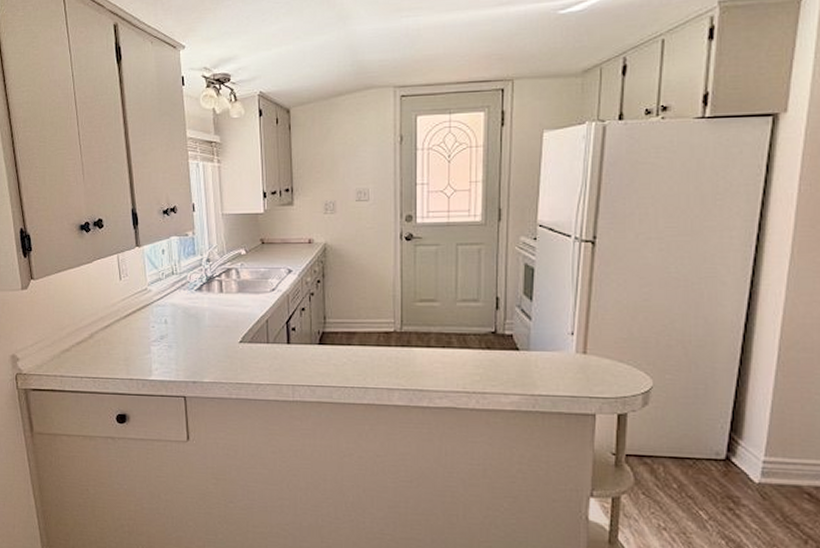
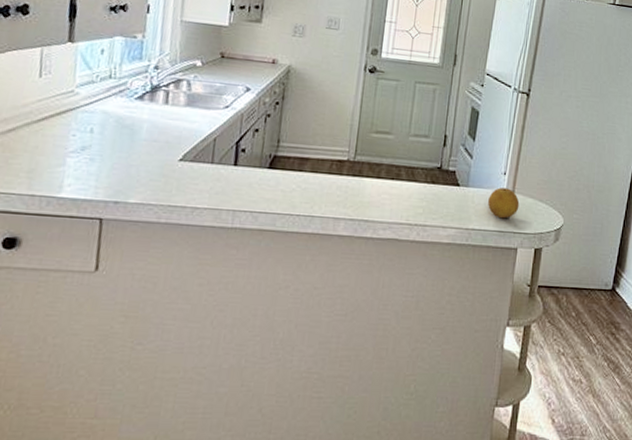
fruit: none [555,349,594,383] -> present [488,187,520,219]

